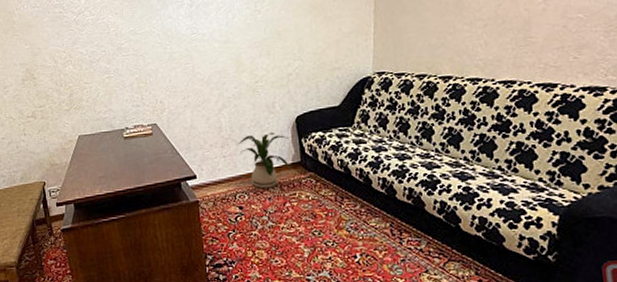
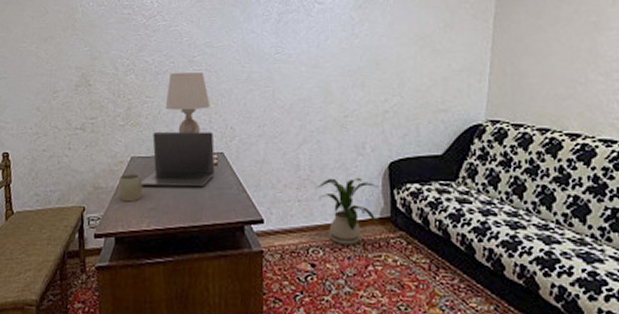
mug: none [71,149,92,174] -> present [118,173,142,202]
laptop computer: none [90,107,151,159] -> present [141,131,215,188]
table lamp: none [102,57,141,111] -> present [165,72,211,133]

